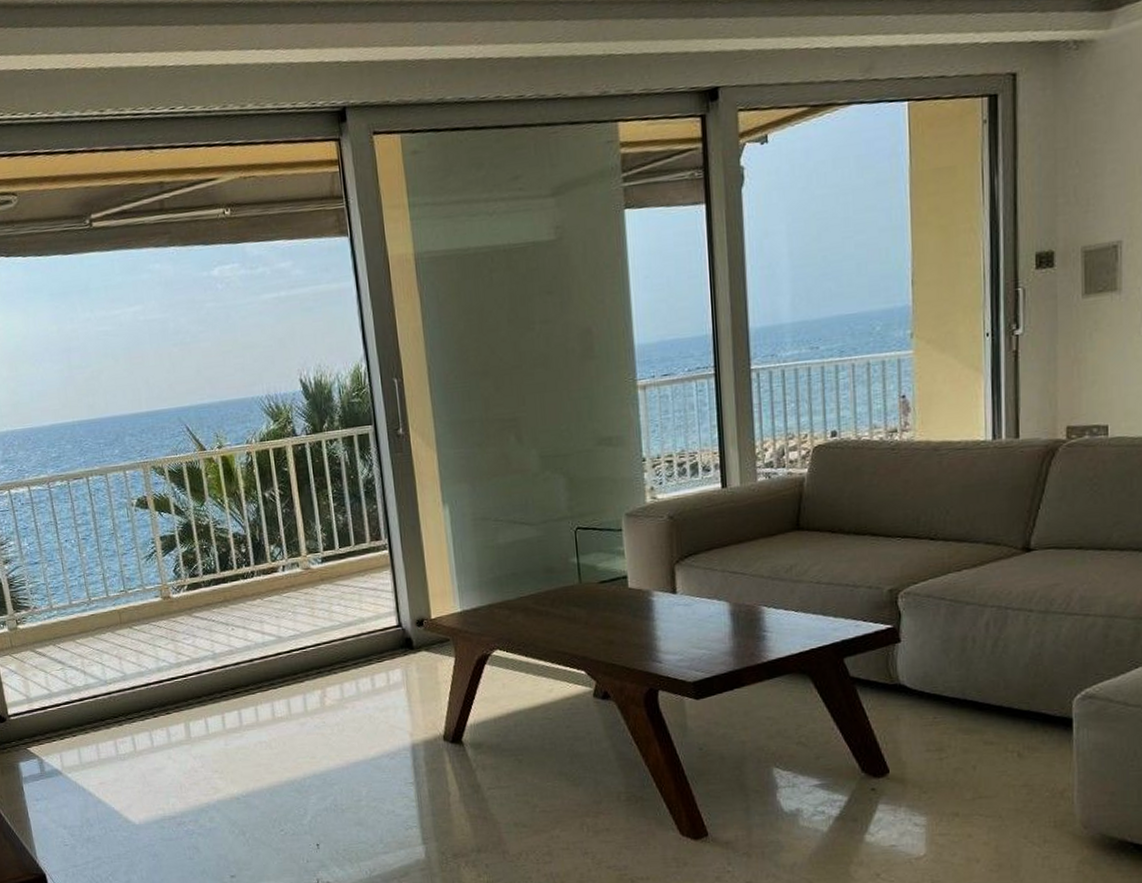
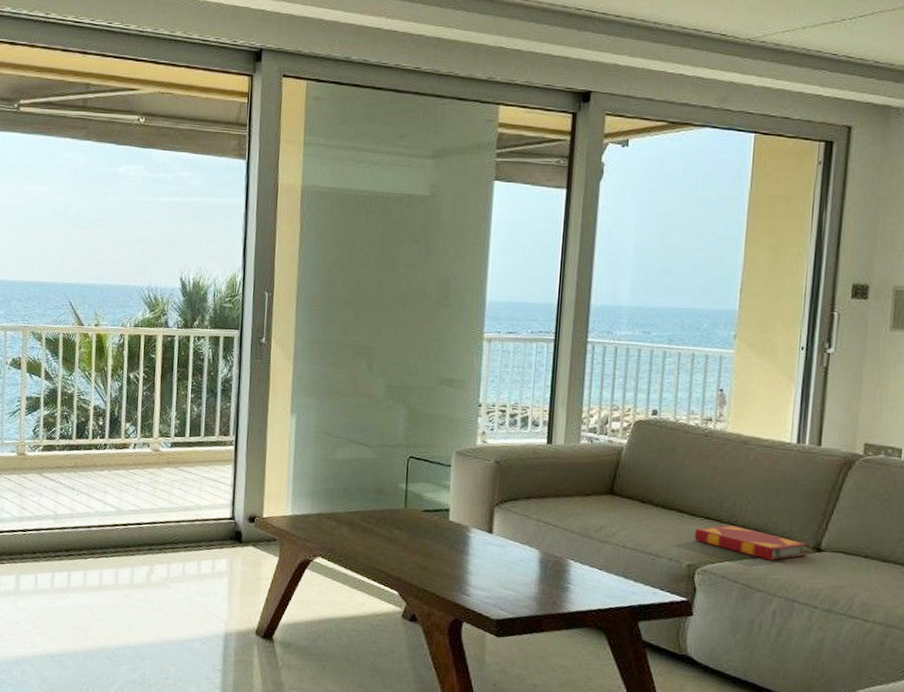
hardback book: none [892,539,1017,570] -> present [694,524,808,561]

